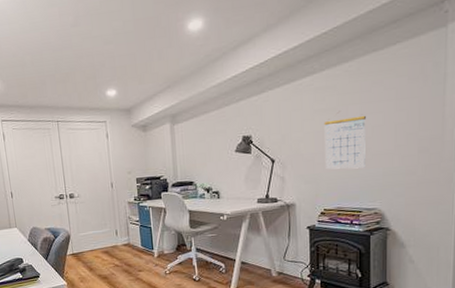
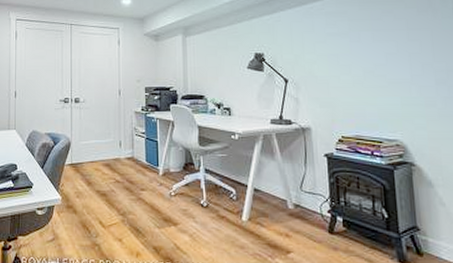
calendar: present [324,111,366,170] -> none [337,36,382,96]

